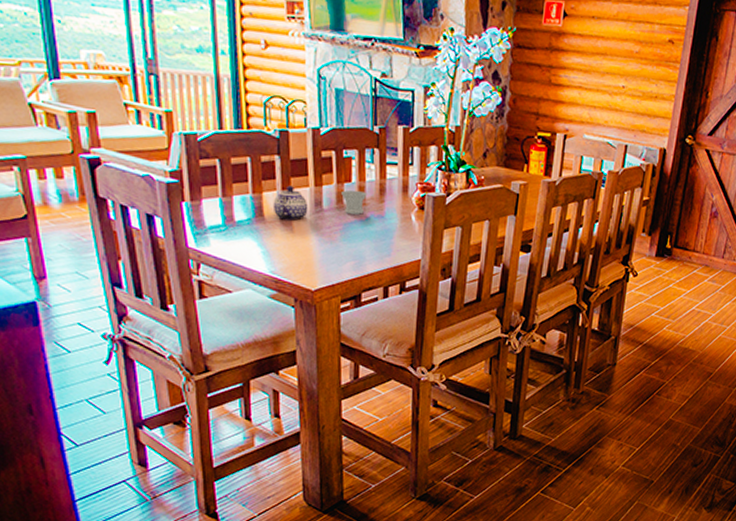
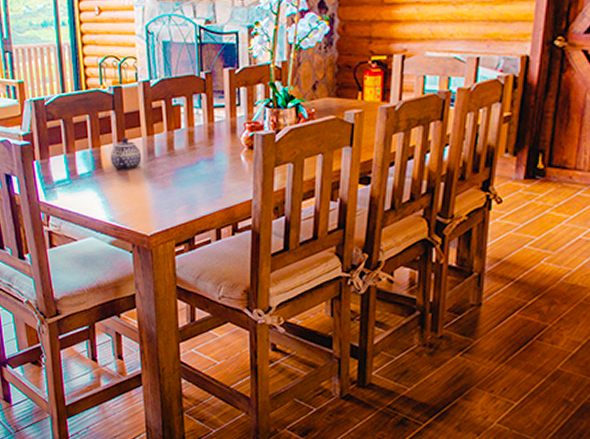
cup: present [341,190,368,215] -> none [172,137,197,159]

